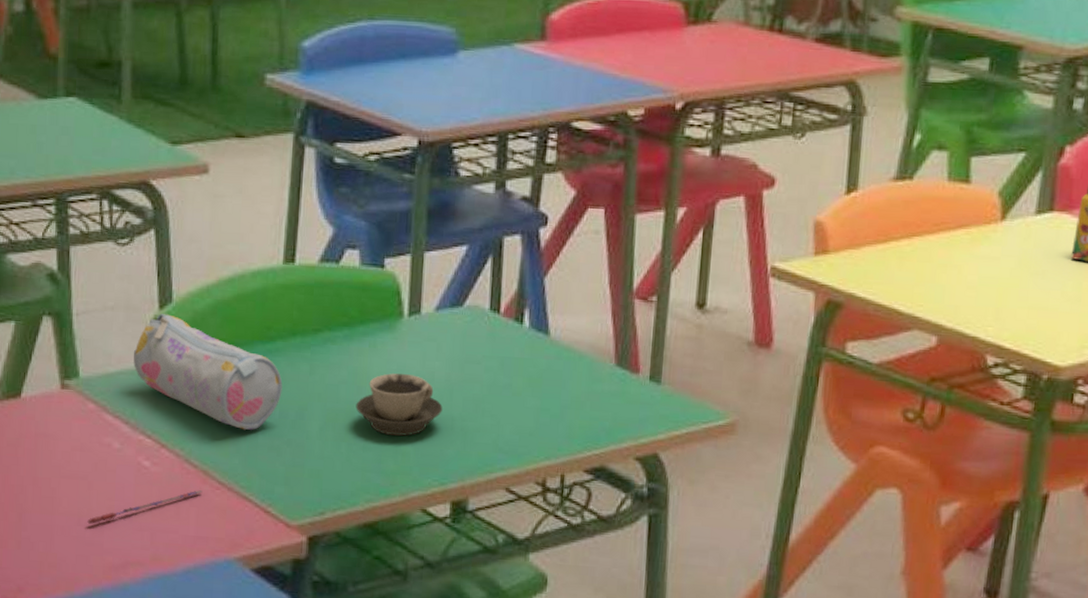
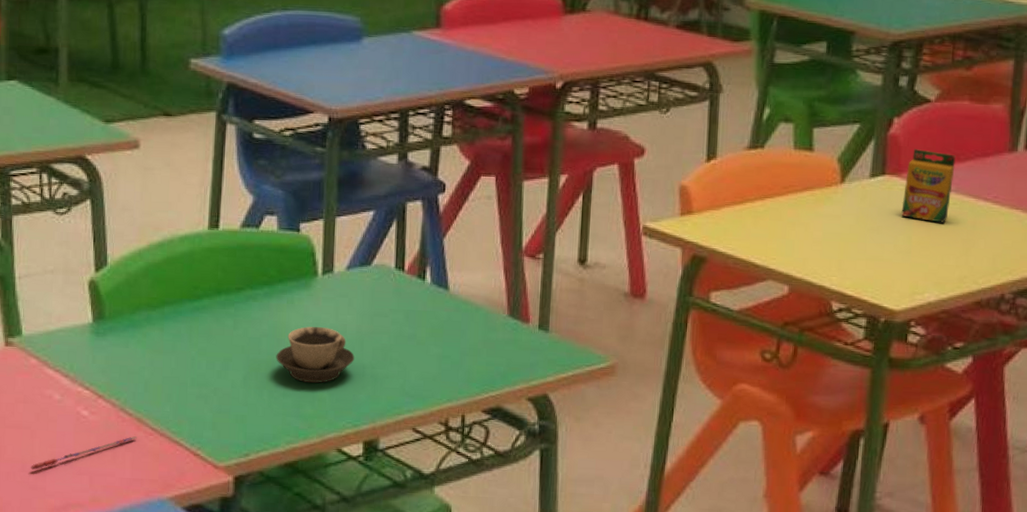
pencil case: present [133,314,283,430] -> none [72,276,209,380]

